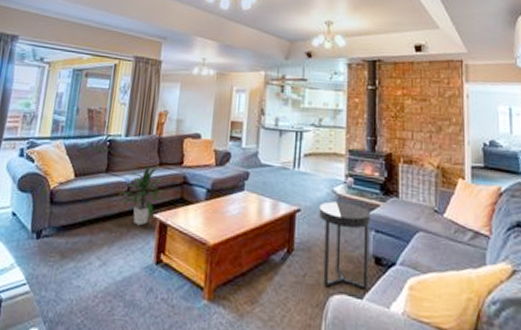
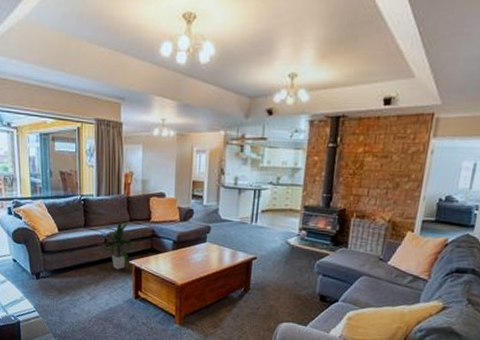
side table: present [319,201,370,291] -> none [273,251,320,320]

